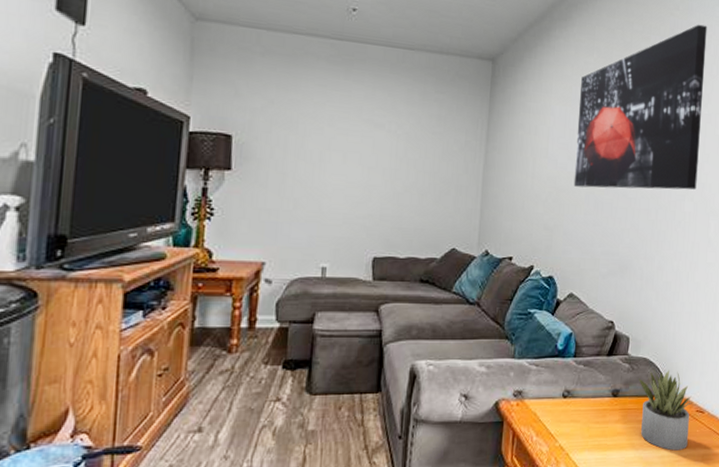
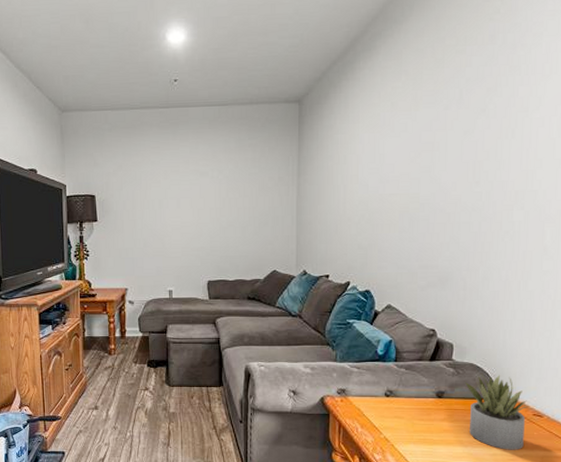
wall art: present [573,24,707,190] -> none [386,23,537,207]

